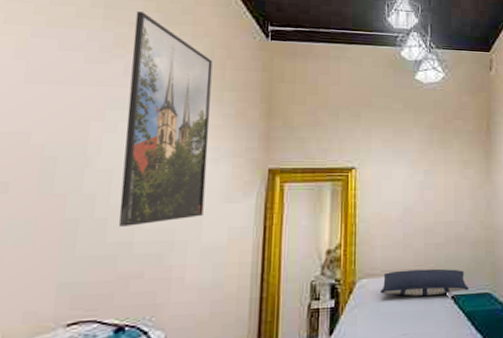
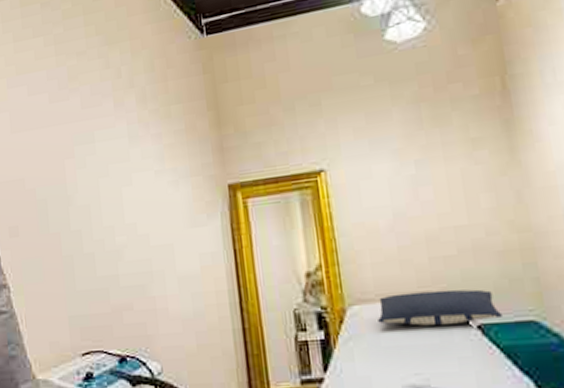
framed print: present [118,11,213,227] -> none [80,38,173,260]

